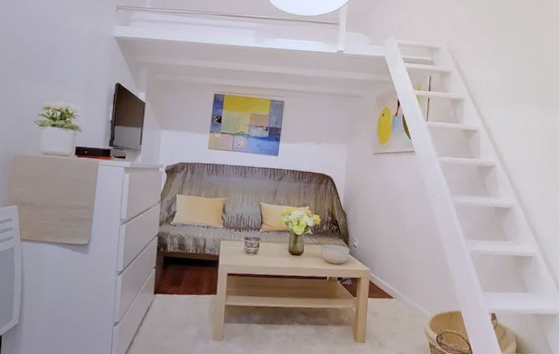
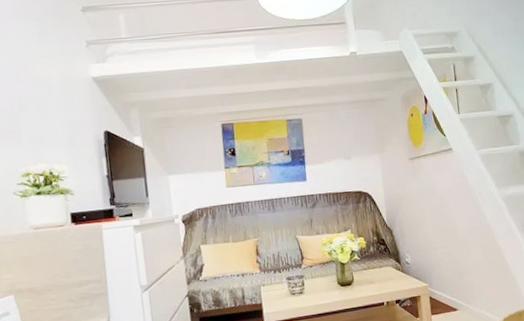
bowl: present [320,243,350,265] -> none [370,264,404,288]

